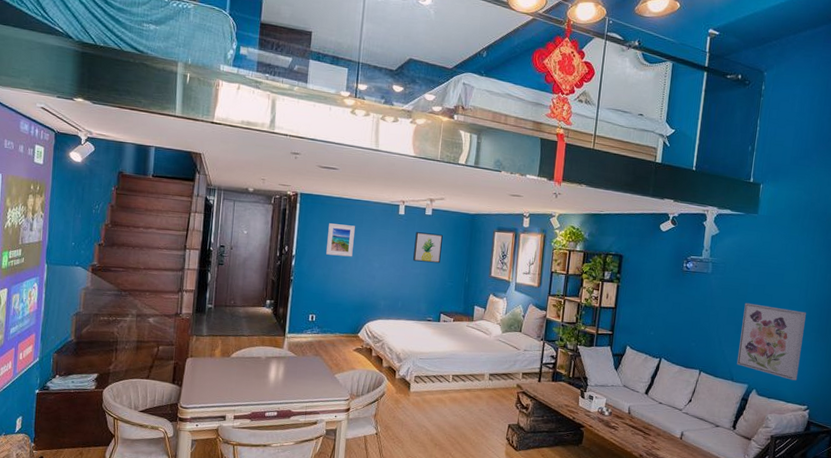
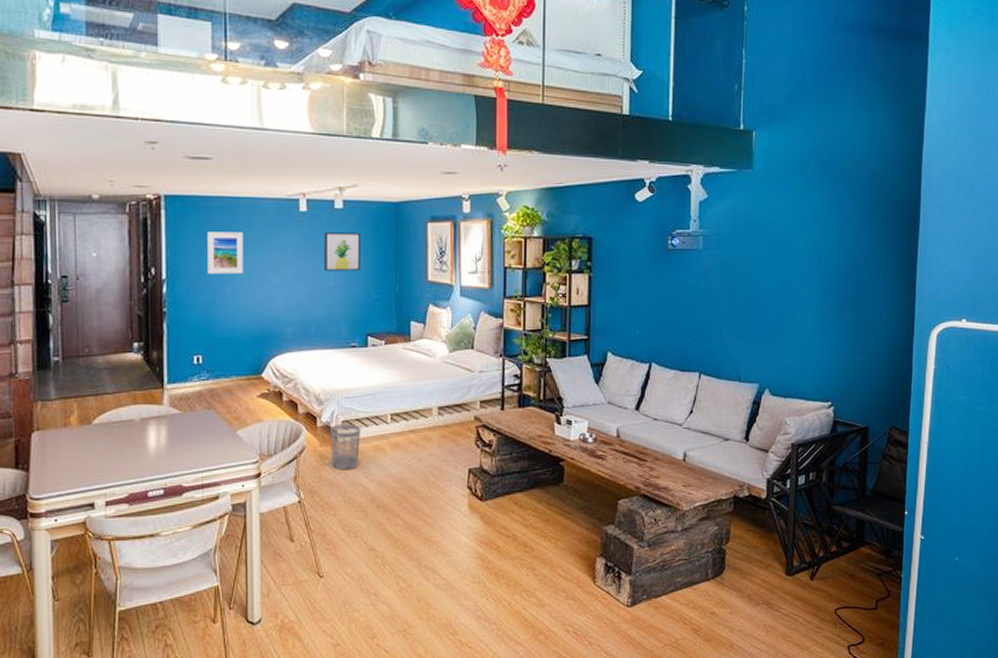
wastebasket: none [404,378,429,414] -> present [330,423,361,470]
wall art: present [737,303,806,381] -> none [744,282,821,372]

